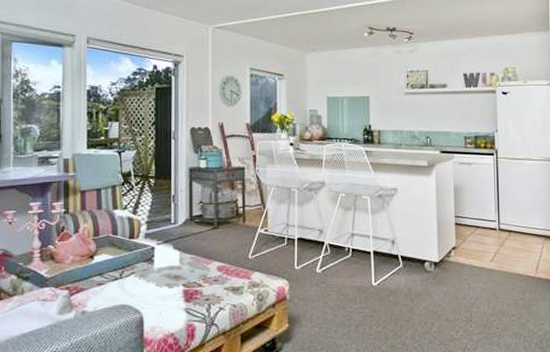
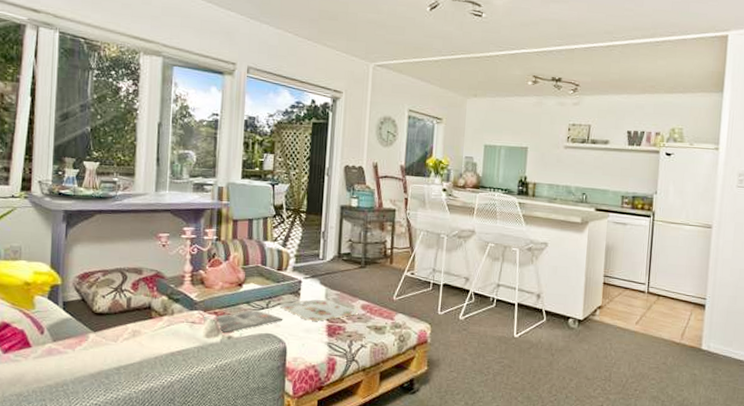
magazine: none [66,282,138,307] -> present [214,310,283,332]

